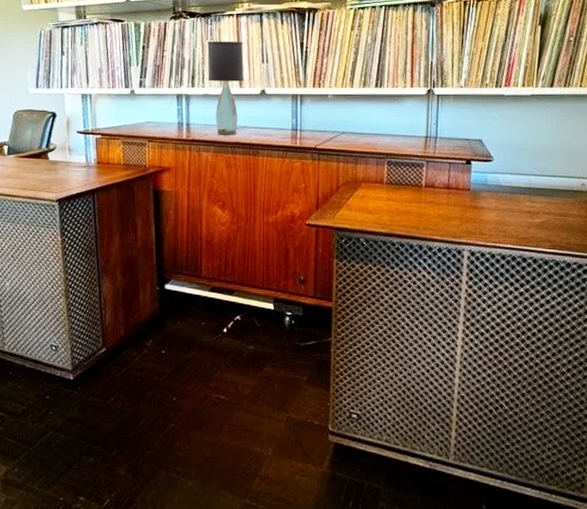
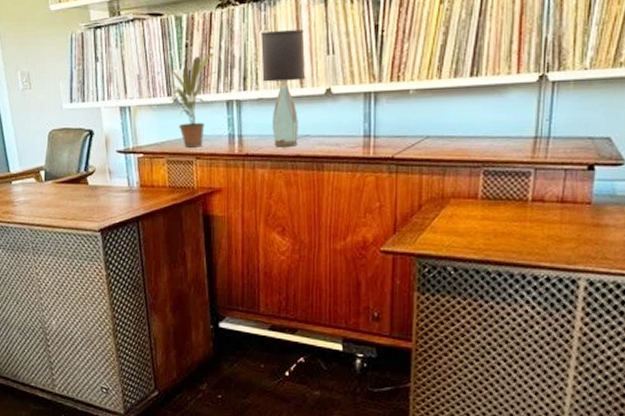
potted plant: none [126,55,169,132] -> present [168,52,217,148]

